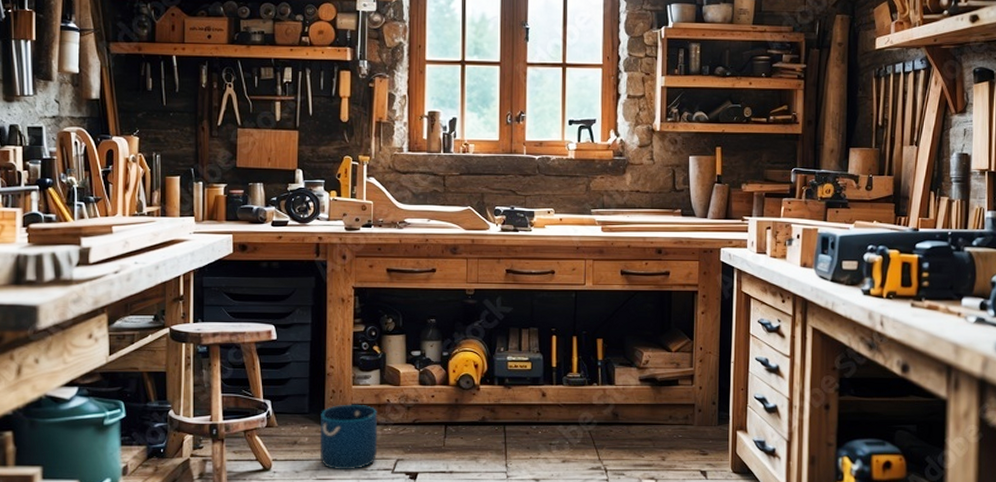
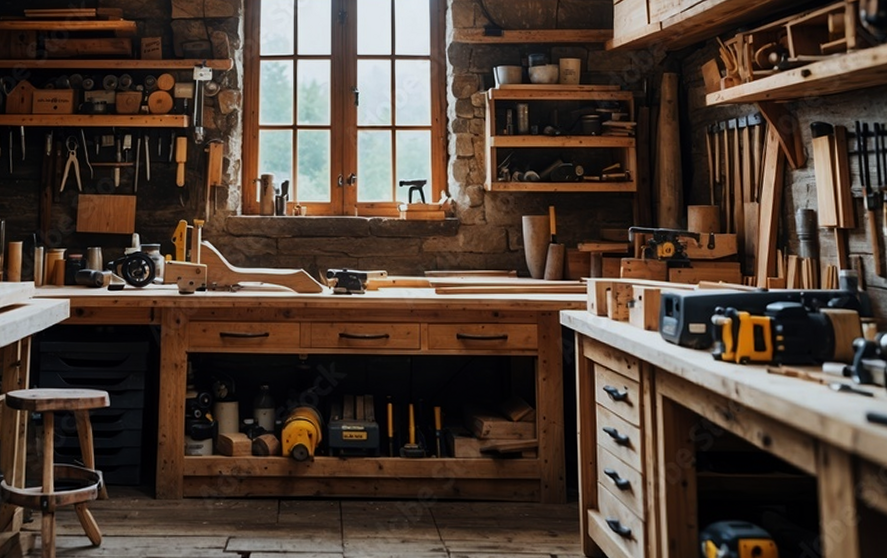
bucket: present [319,405,378,470] -> none [150,476,210,548]

